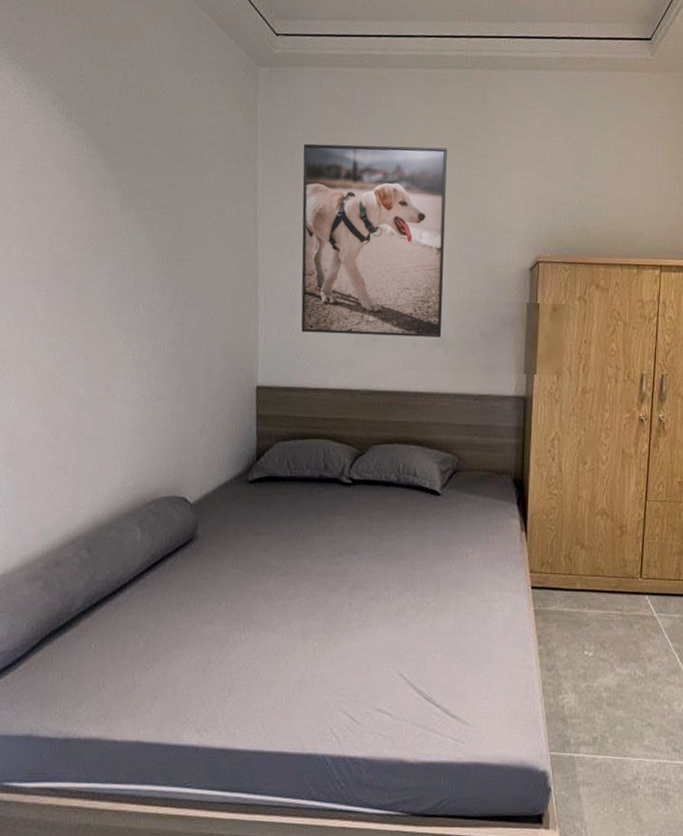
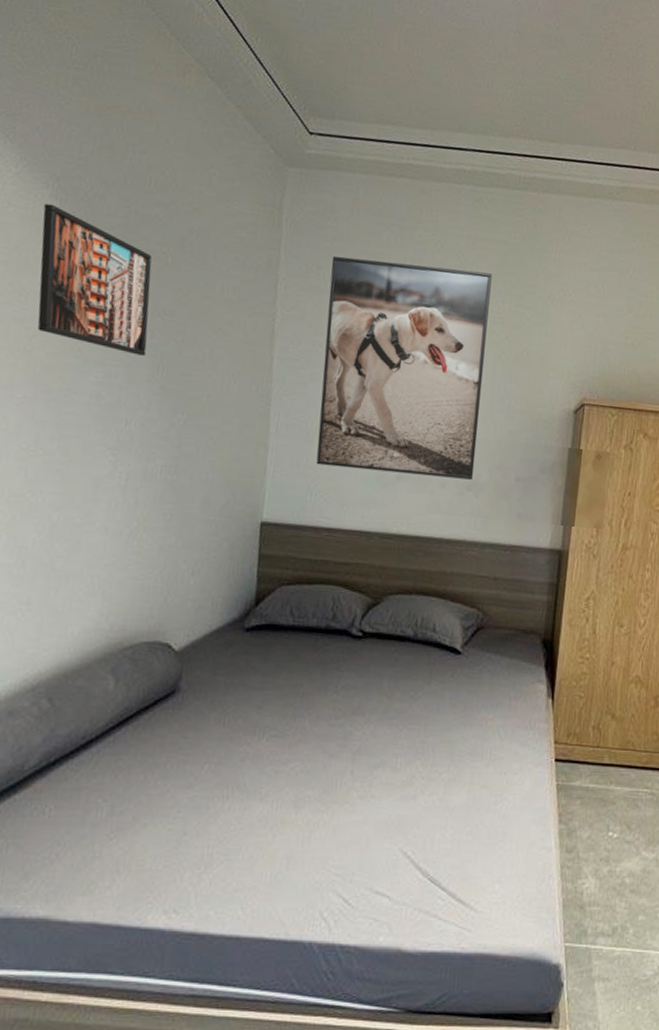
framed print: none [53,118,148,246] -> present [37,203,152,356]

